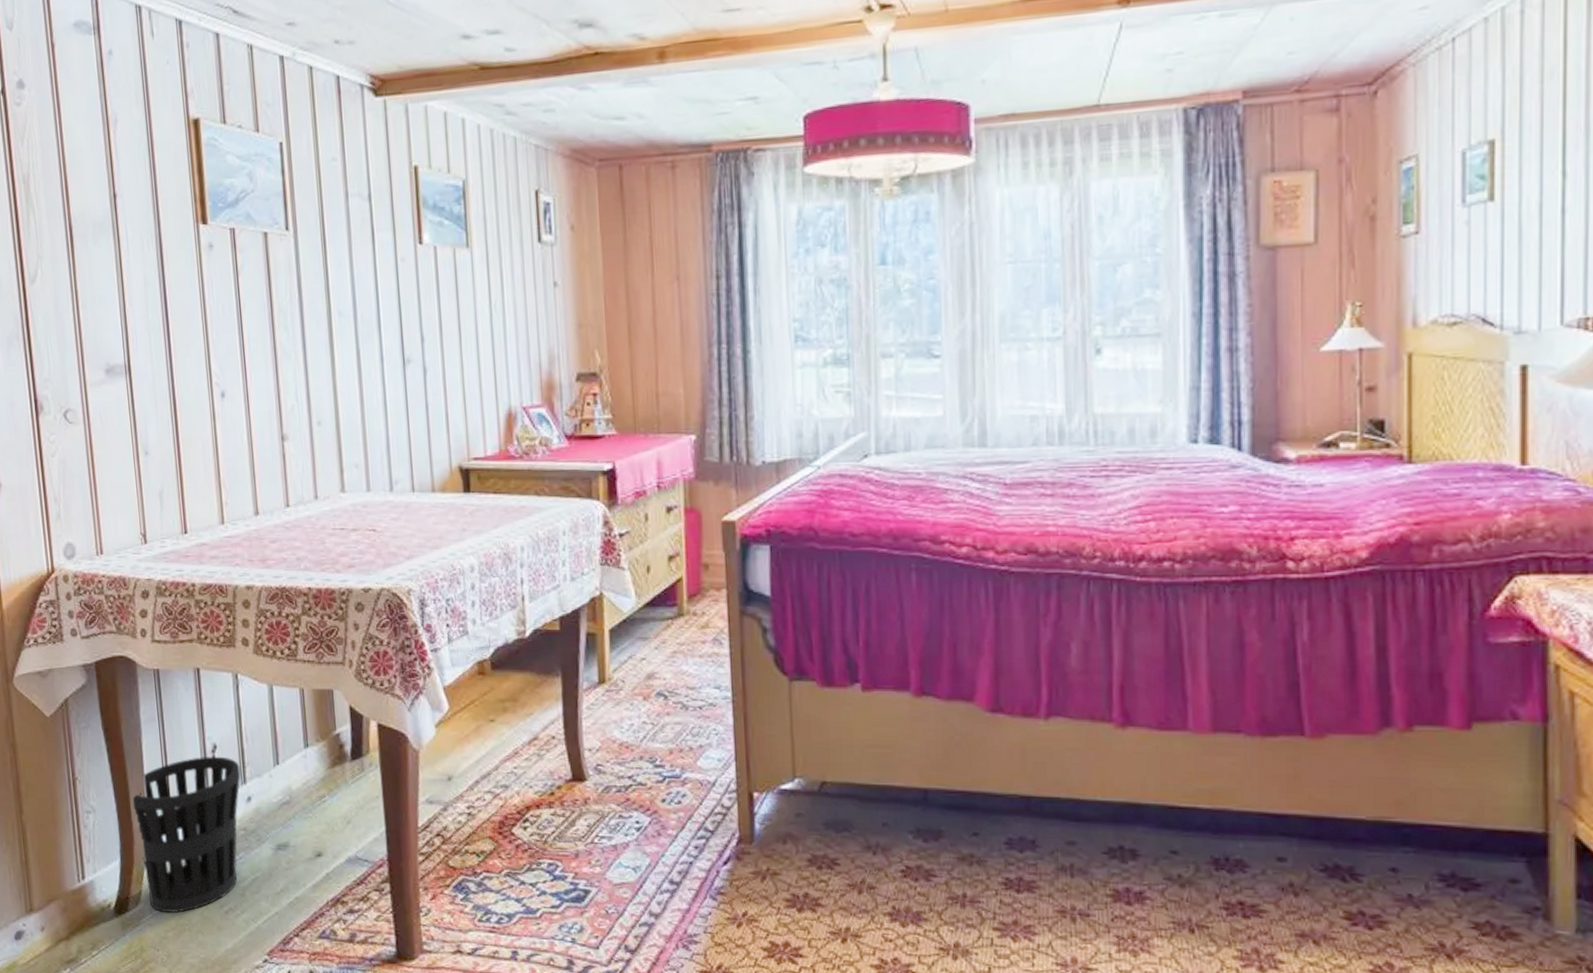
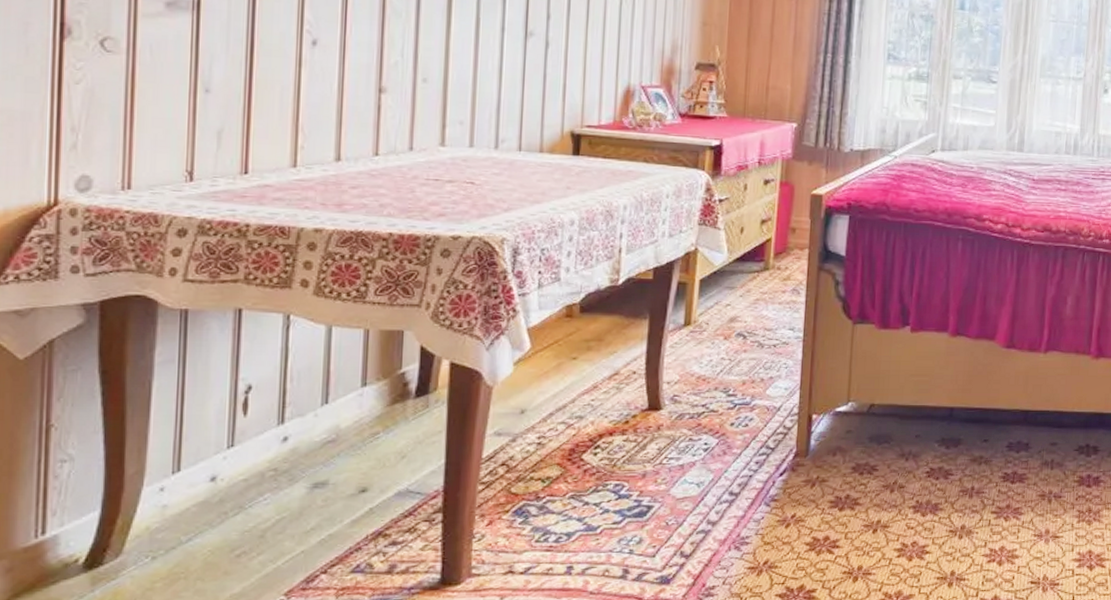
wastebasket: present [132,756,241,913] -> none [128,397,279,562]

